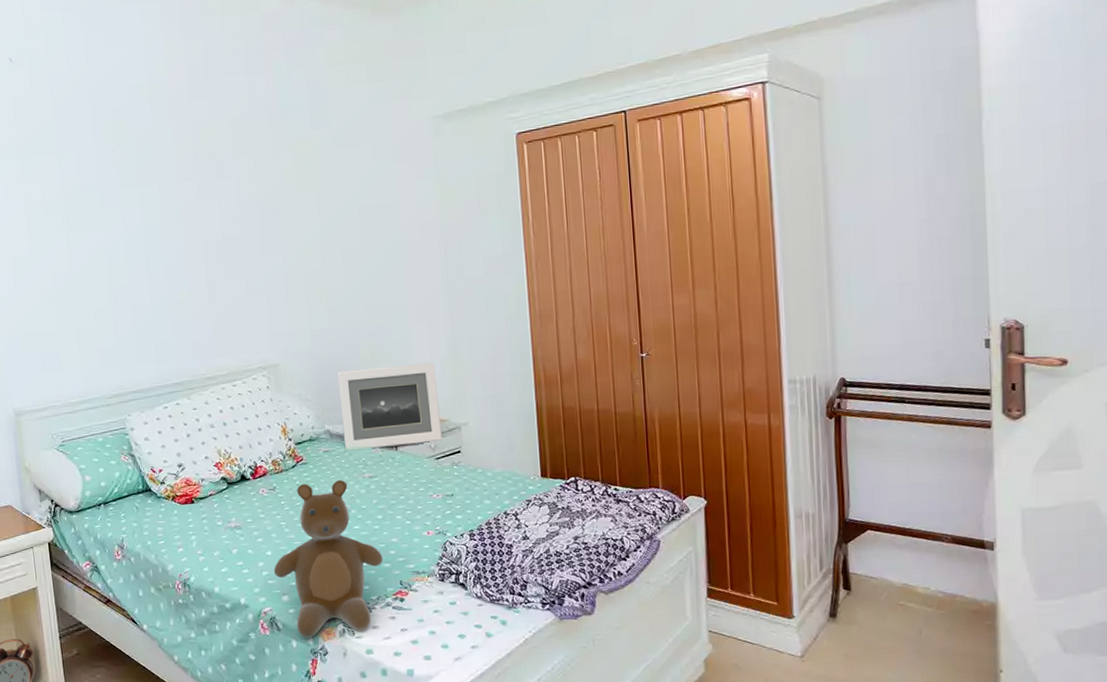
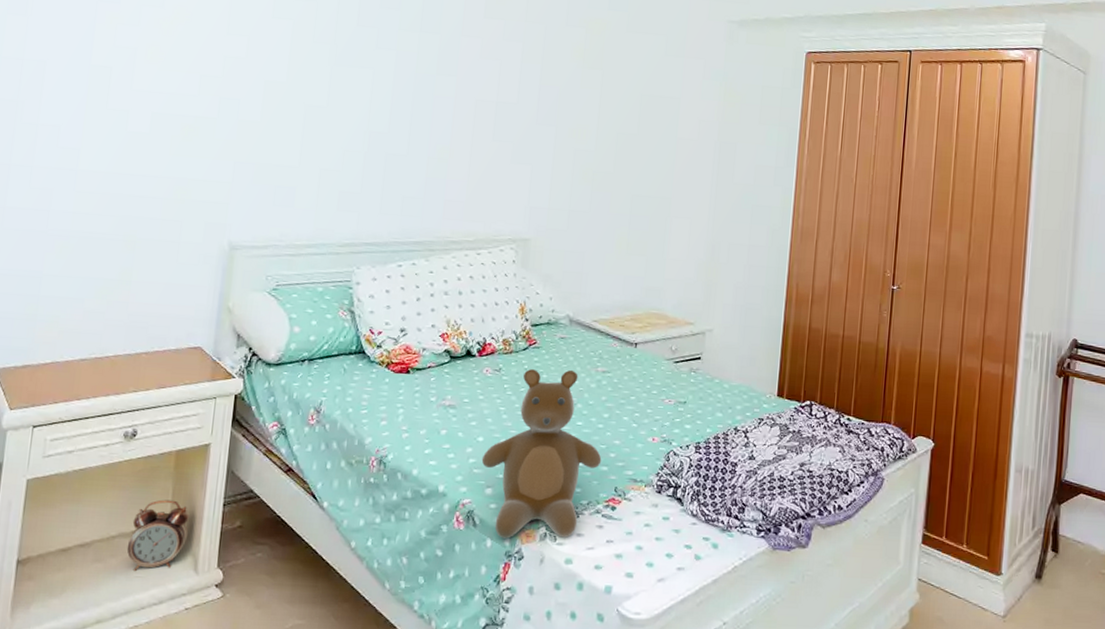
picture frame: present [338,362,443,451] -> none [582,256,690,344]

